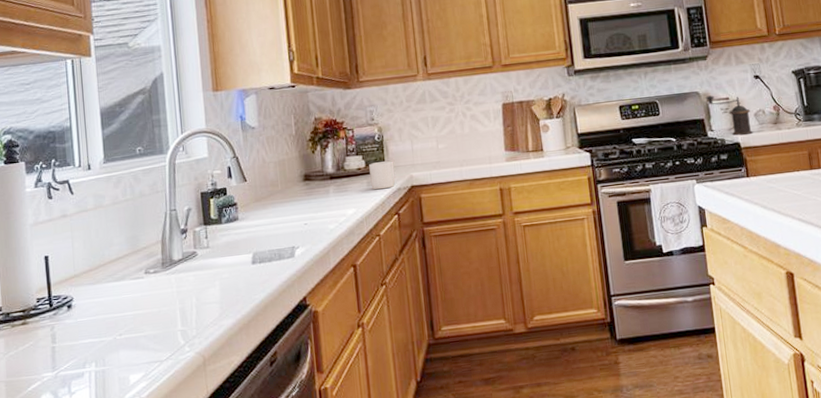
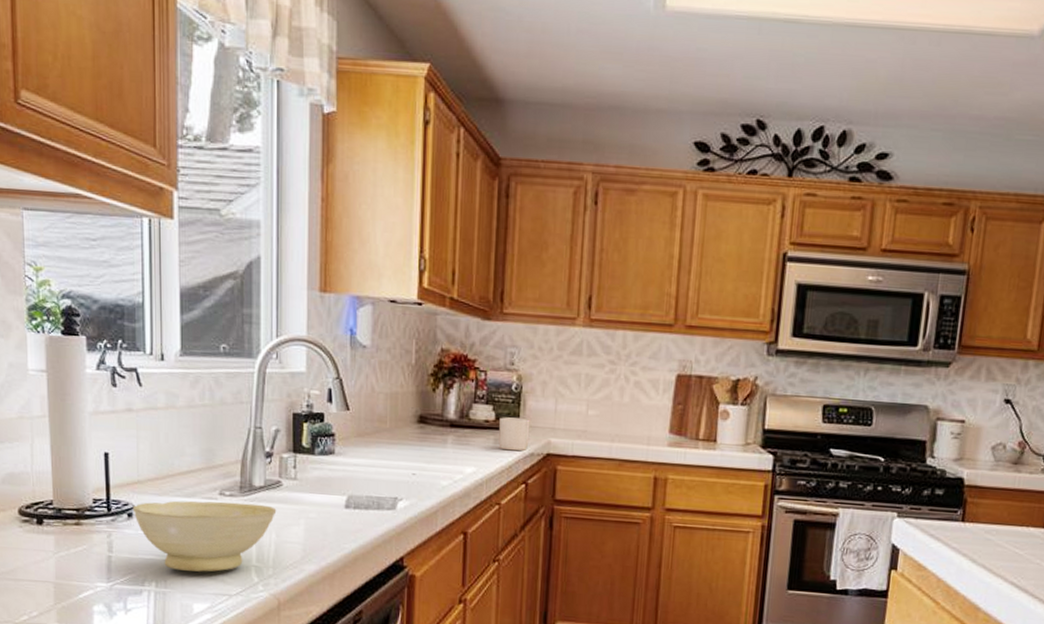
bowl: none [71,275,195,348] -> present [132,500,277,572]
coffee grinder: present [705,95,753,136] -> none [935,413,988,472]

